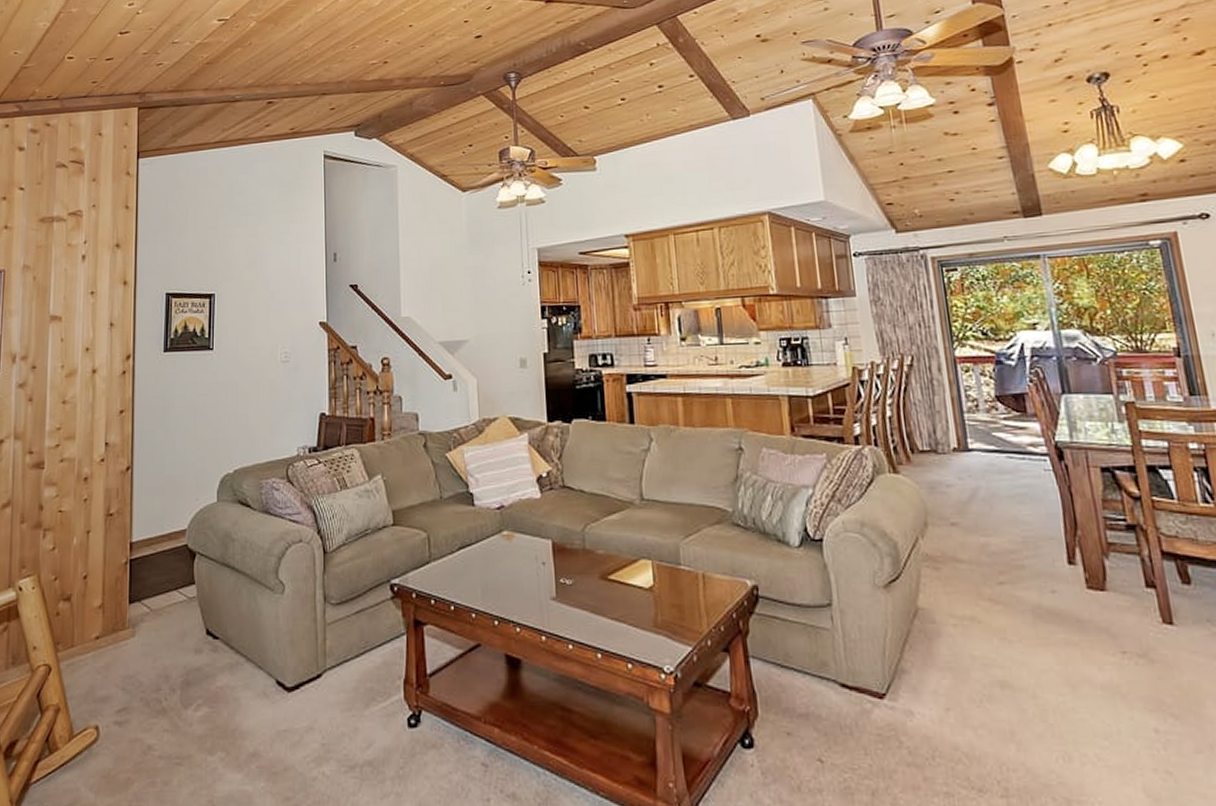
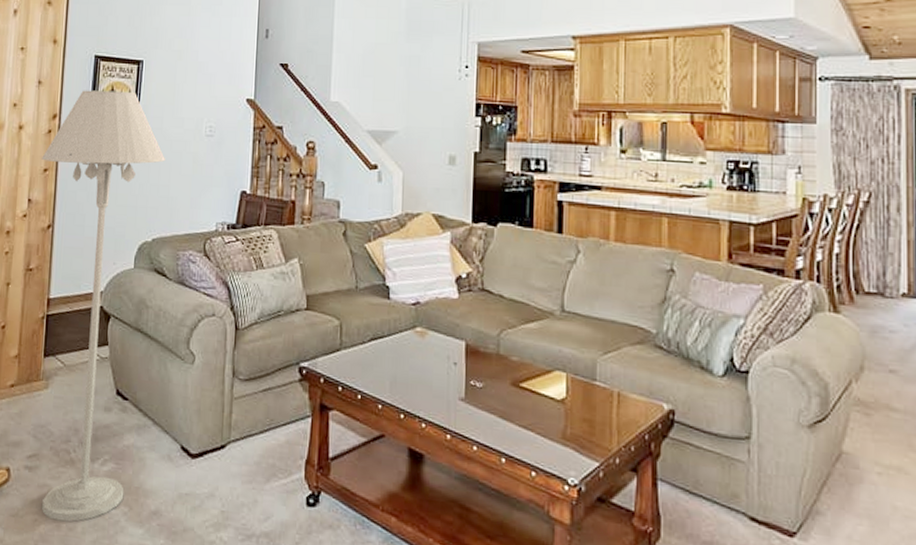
floor lamp: none [117,325,242,776] -> present [41,90,165,522]

